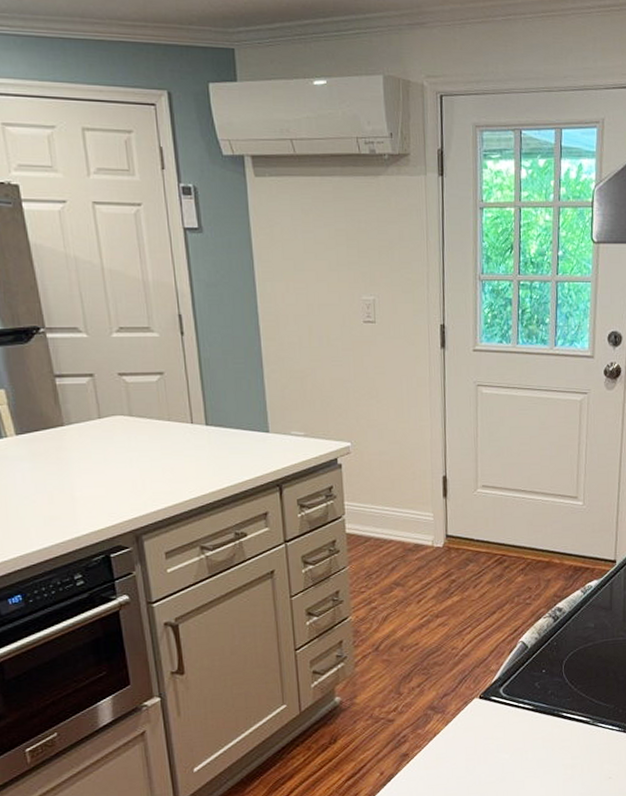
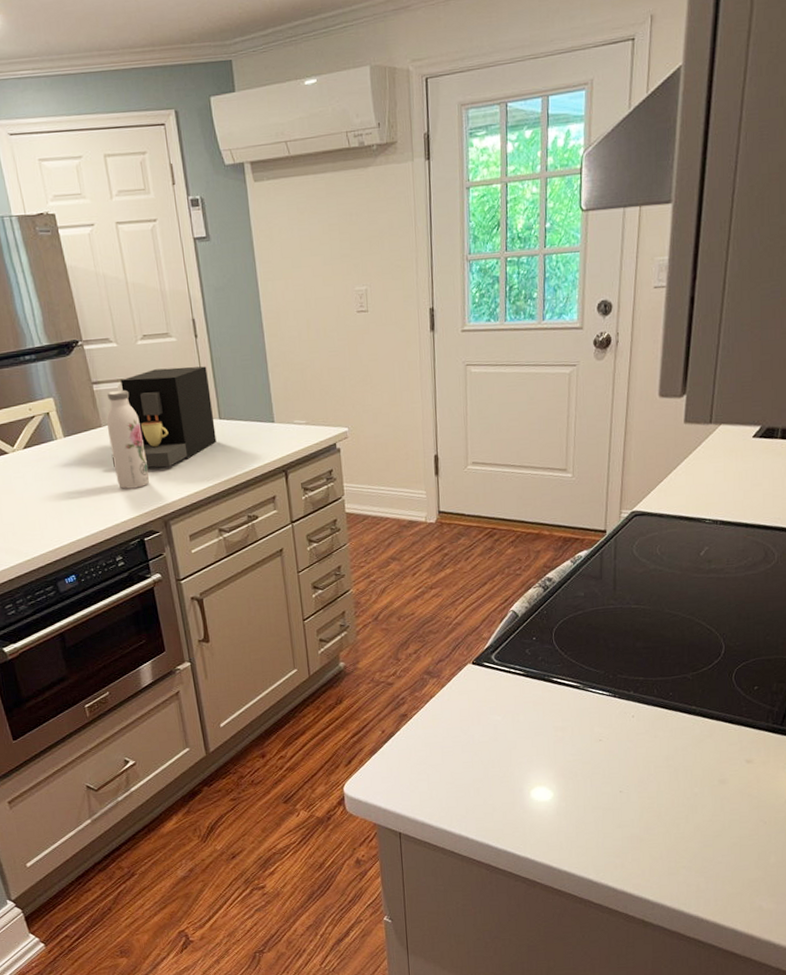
water bottle: none [70,386,120,498] -> present [106,390,150,489]
coffee maker: none [74,365,202,475] -> present [111,366,217,468]

